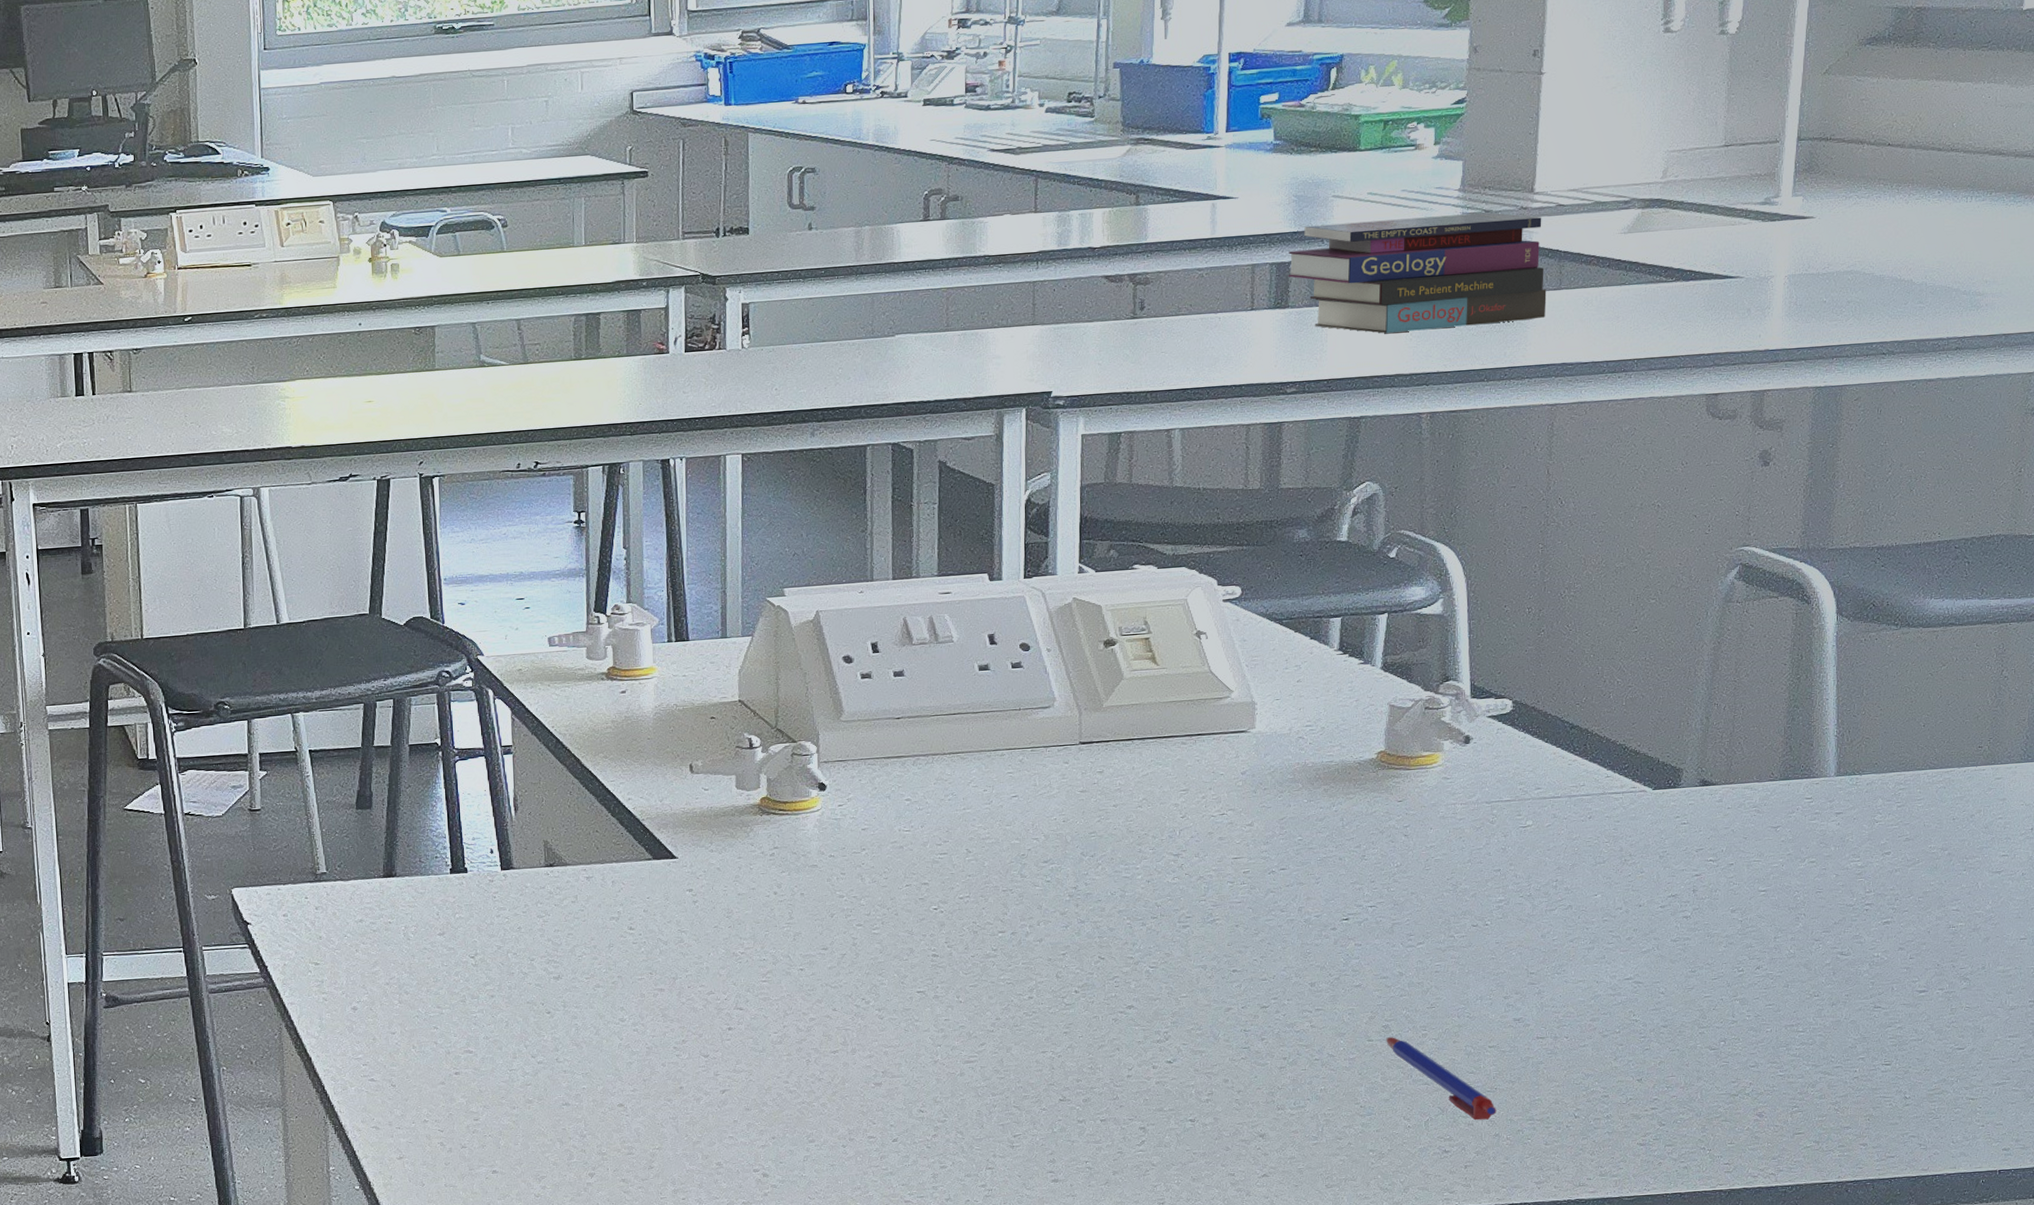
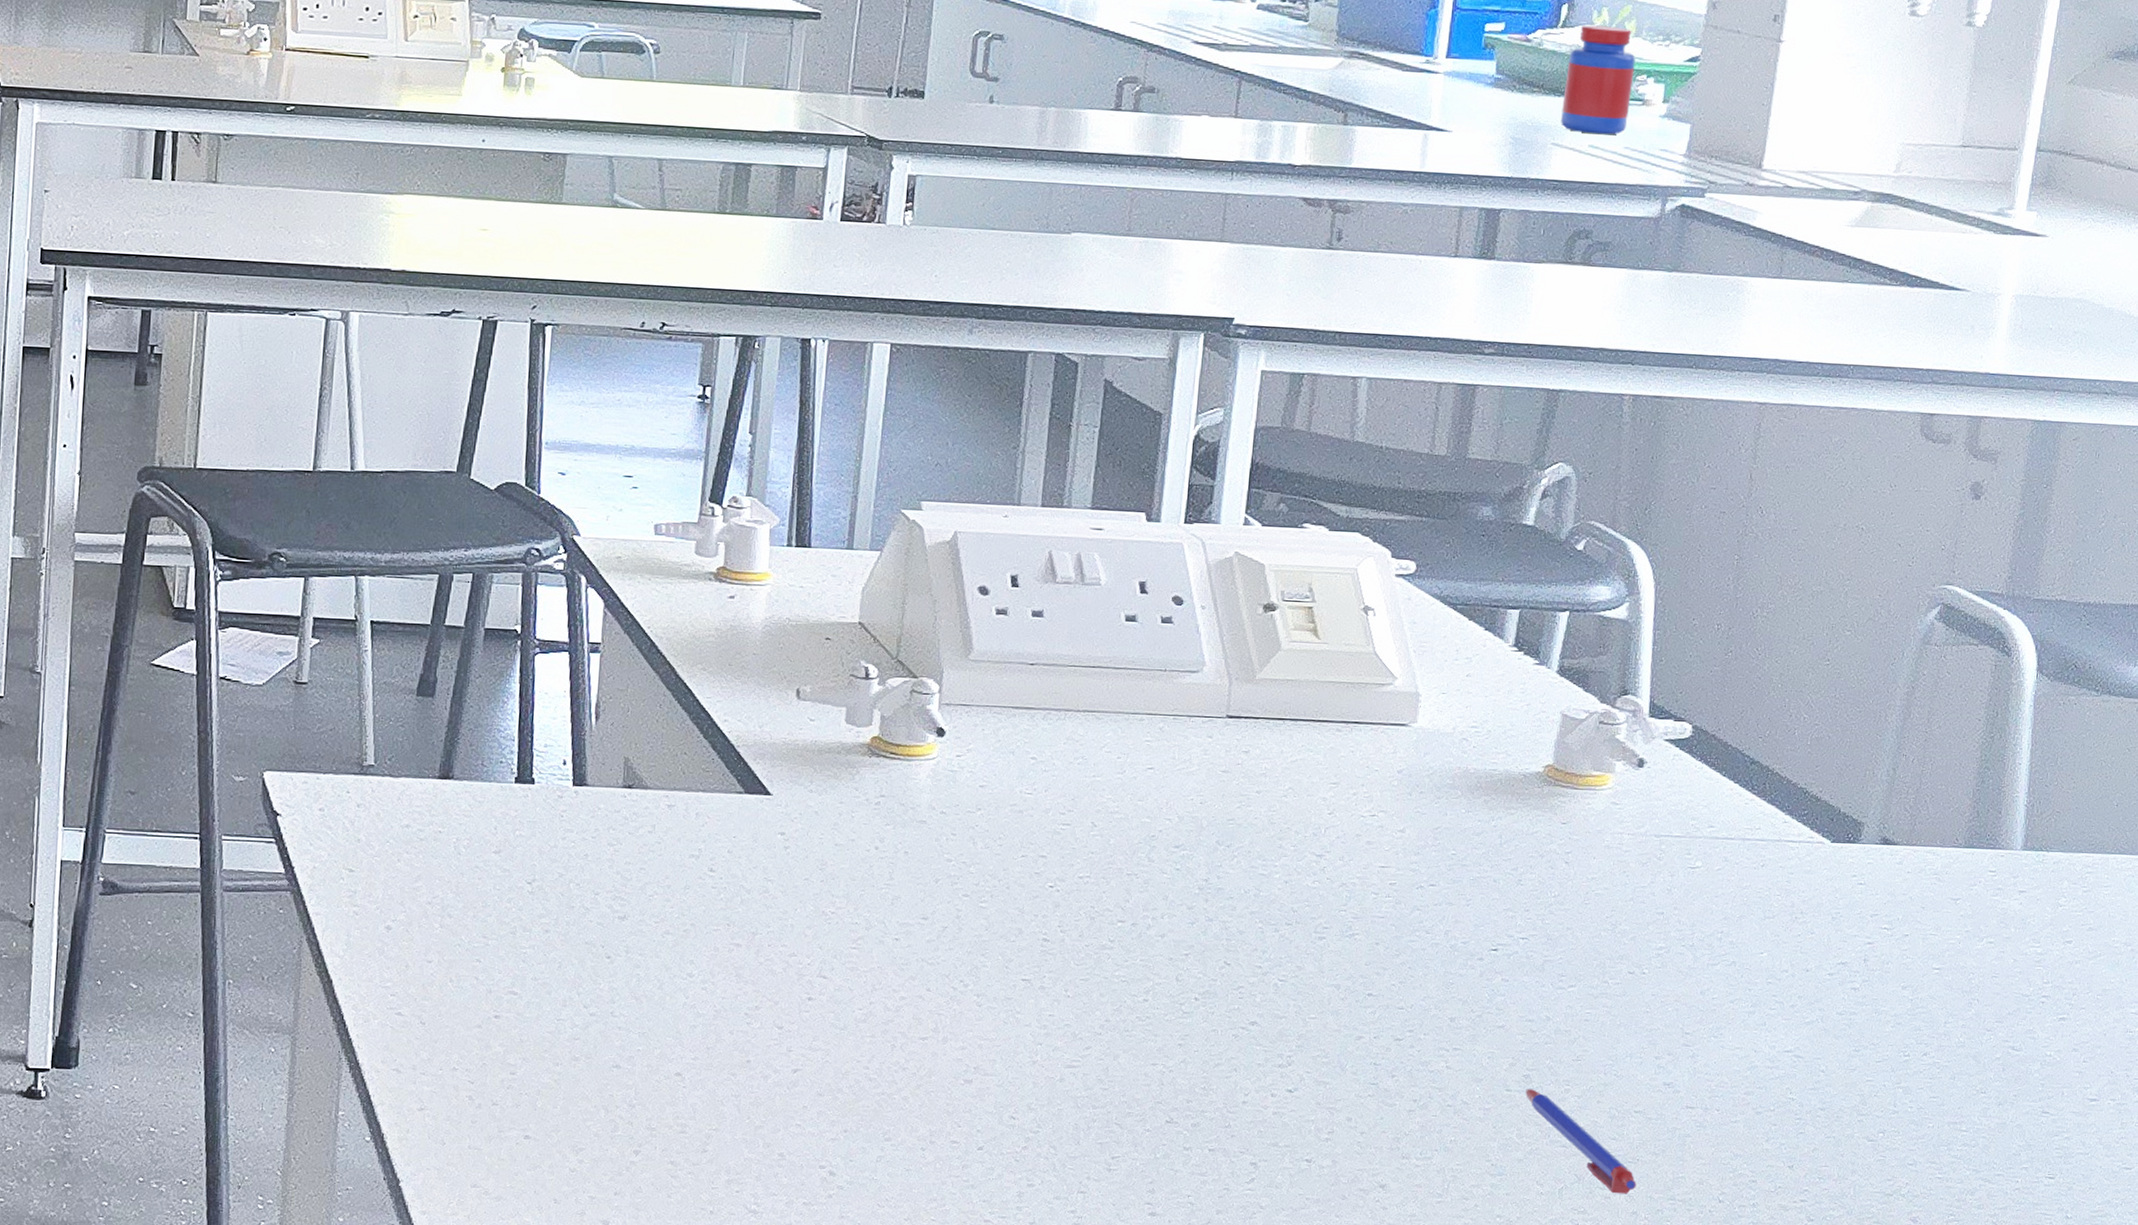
books: present [1288,212,1547,333] -> none [1497,172,1768,307]
jar: none [1339,81,1405,183] -> present [1561,25,1636,135]

